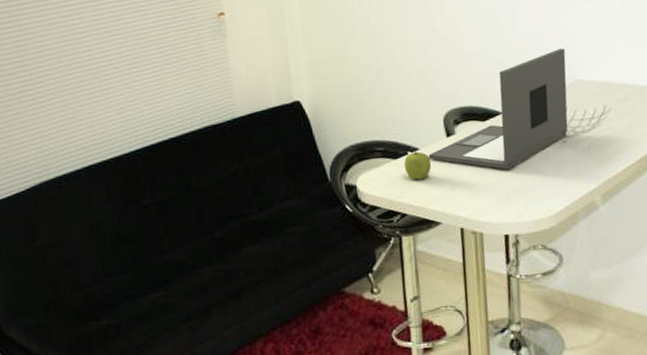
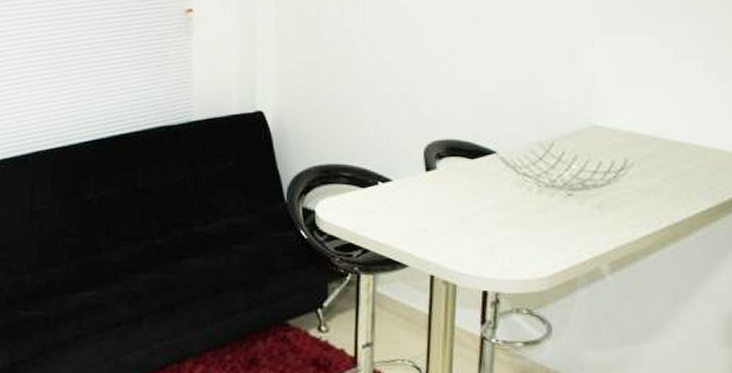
fruit: present [403,150,432,180] -> none [372,181,405,214]
laptop: present [428,48,568,170] -> none [402,87,583,217]

